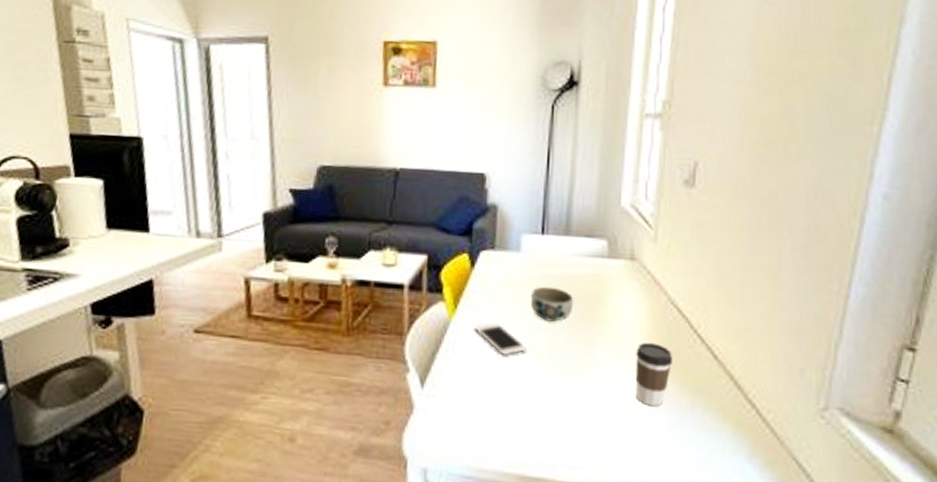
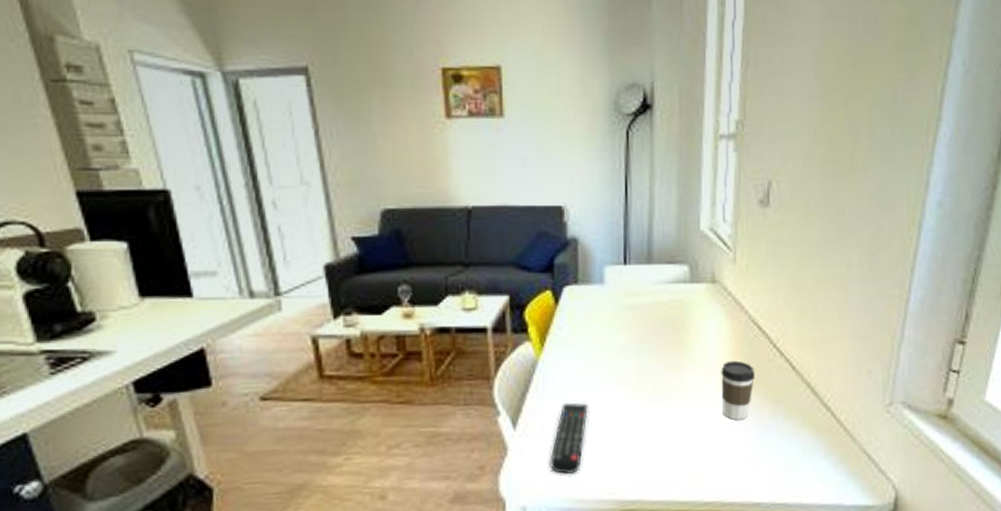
remote control: none [454,367,498,442] -> present [550,403,589,475]
cell phone: present [475,323,528,355] -> none [564,357,617,388]
bowl: present [530,286,574,322] -> none [617,316,660,350]

